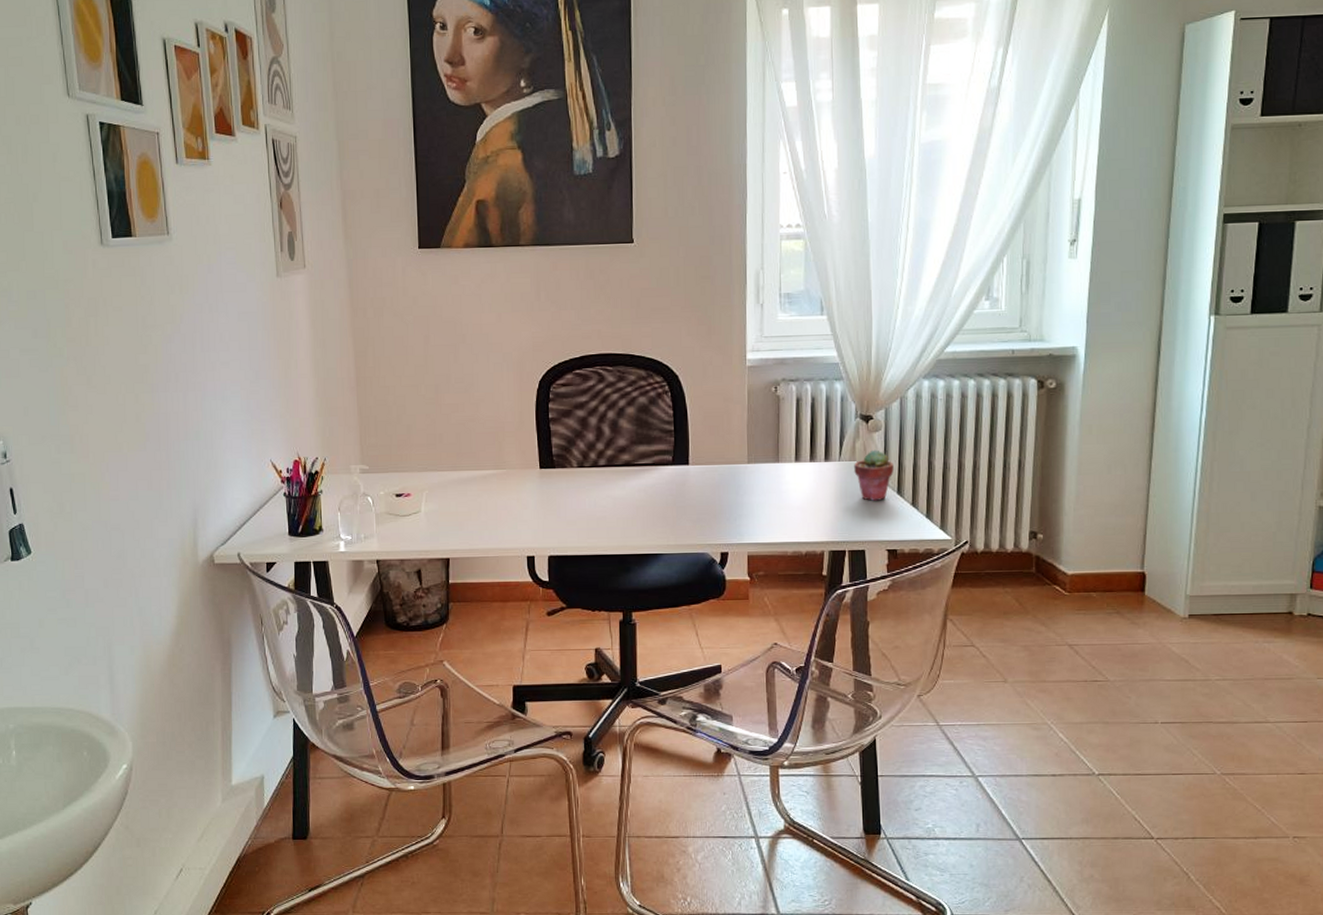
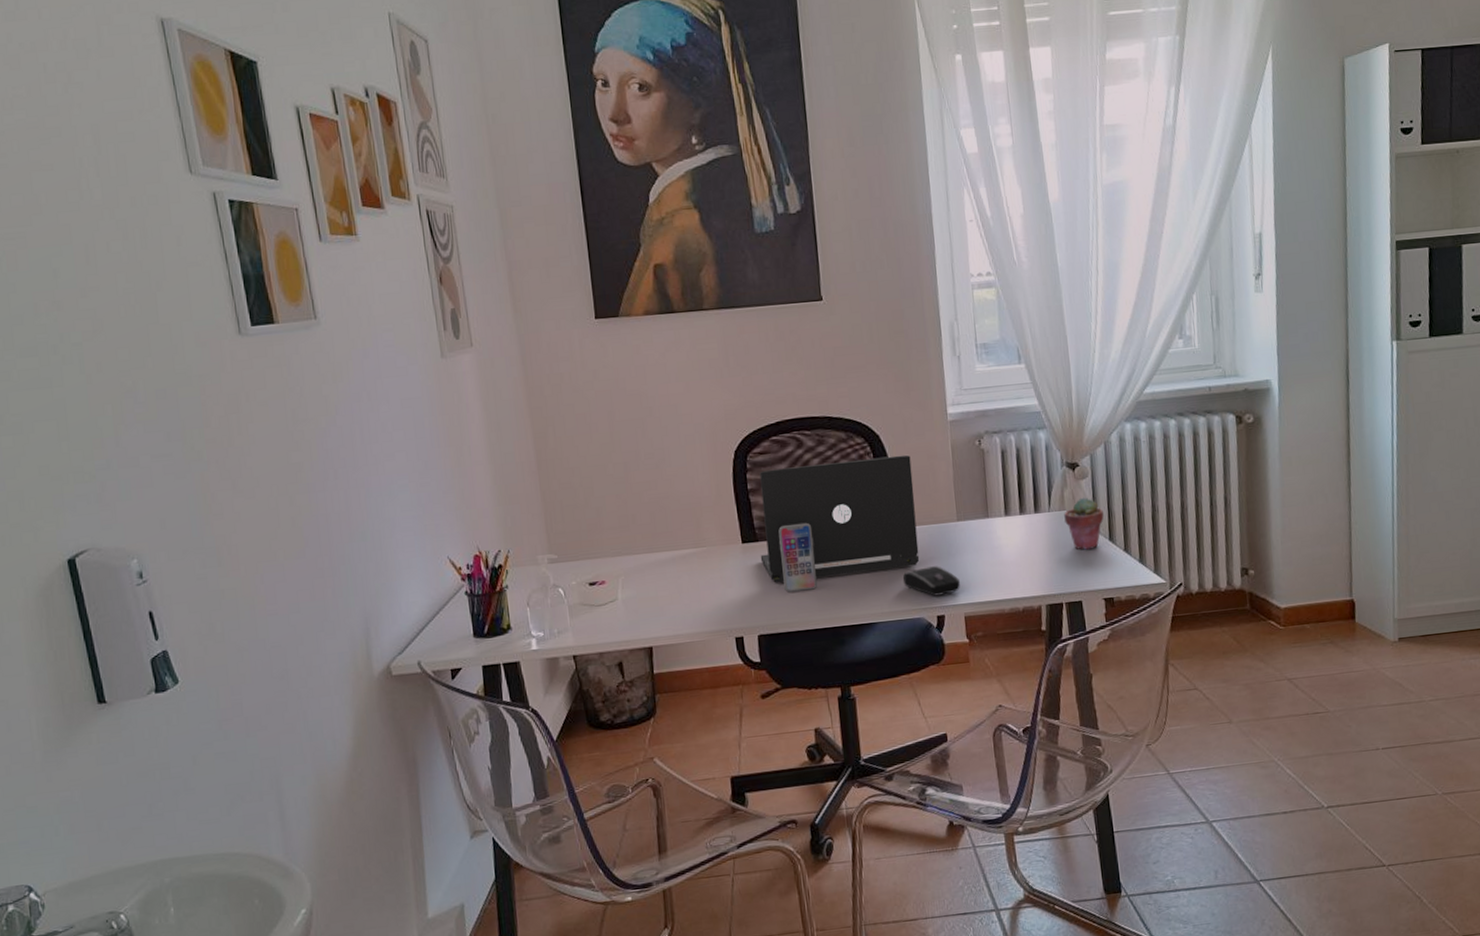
laptop: none [556,396,708,509] -> present [759,454,920,583]
smartphone: none [575,453,608,518] -> present [778,522,817,593]
computer mouse: none [690,505,746,533] -> present [902,566,960,596]

